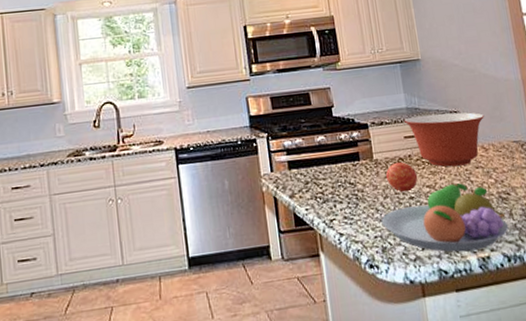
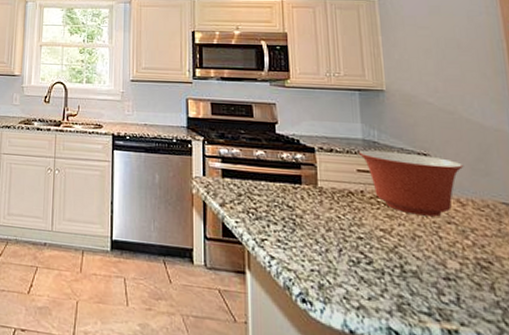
fruit bowl: present [381,183,509,252] -> none [320,234,488,320]
apple: present [385,162,418,193] -> none [330,195,370,230]

